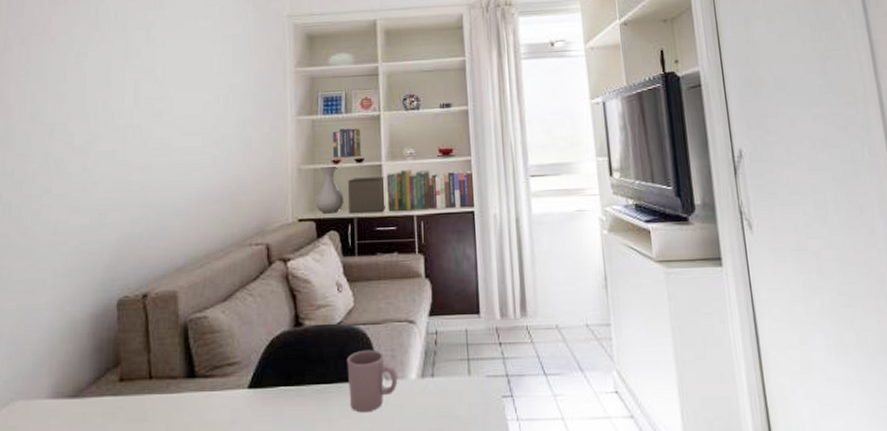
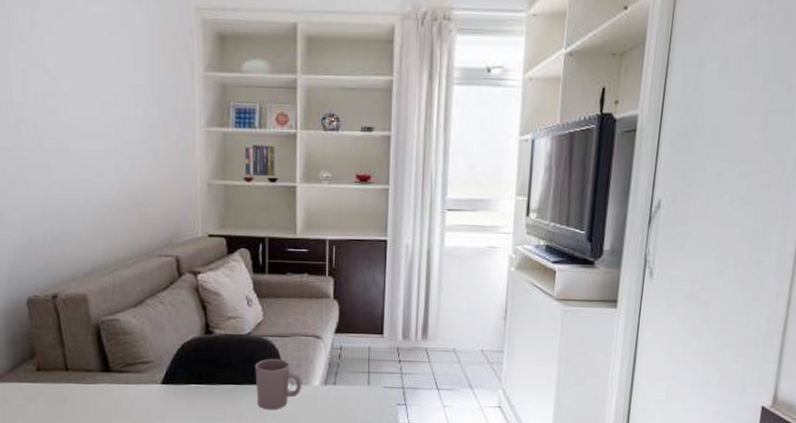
vase: present [315,164,343,214] -> none [225,181,255,232]
decorative box: present [348,176,387,214] -> none [260,197,300,235]
books: present [388,169,432,211] -> none [302,192,346,235]
books: present [429,170,474,209] -> none [343,198,389,237]

